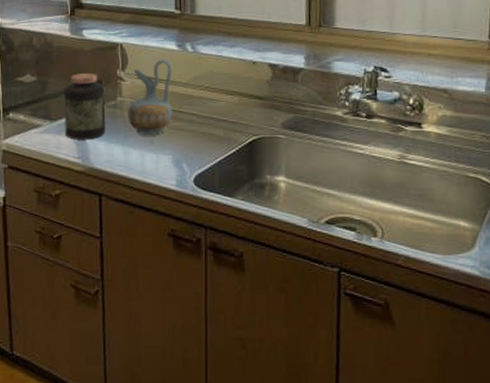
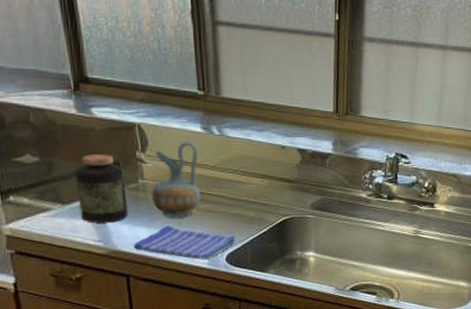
dish towel: none [108,143,204,180] -> present [133,224,236,259]

